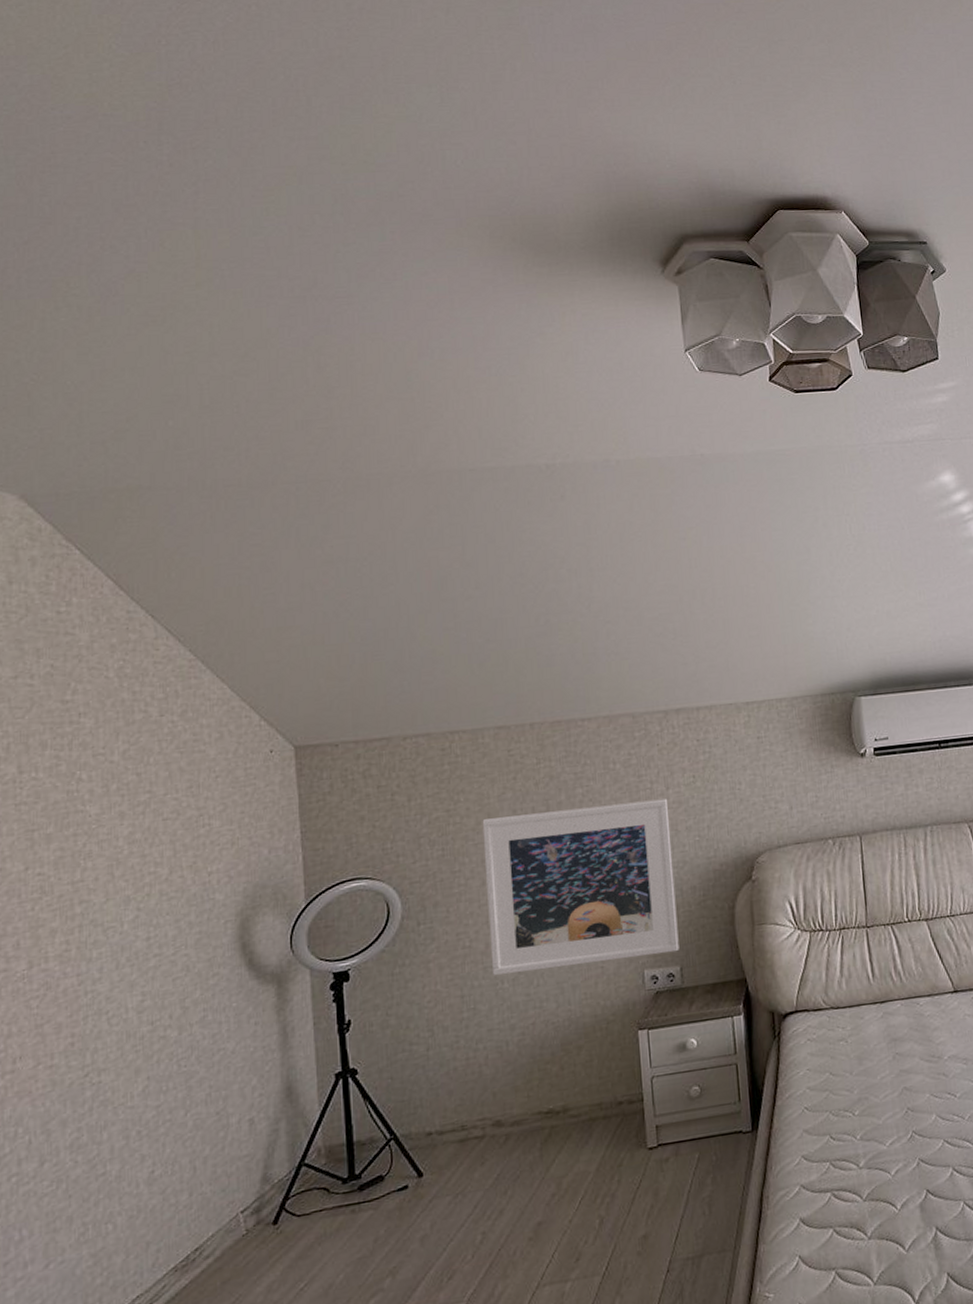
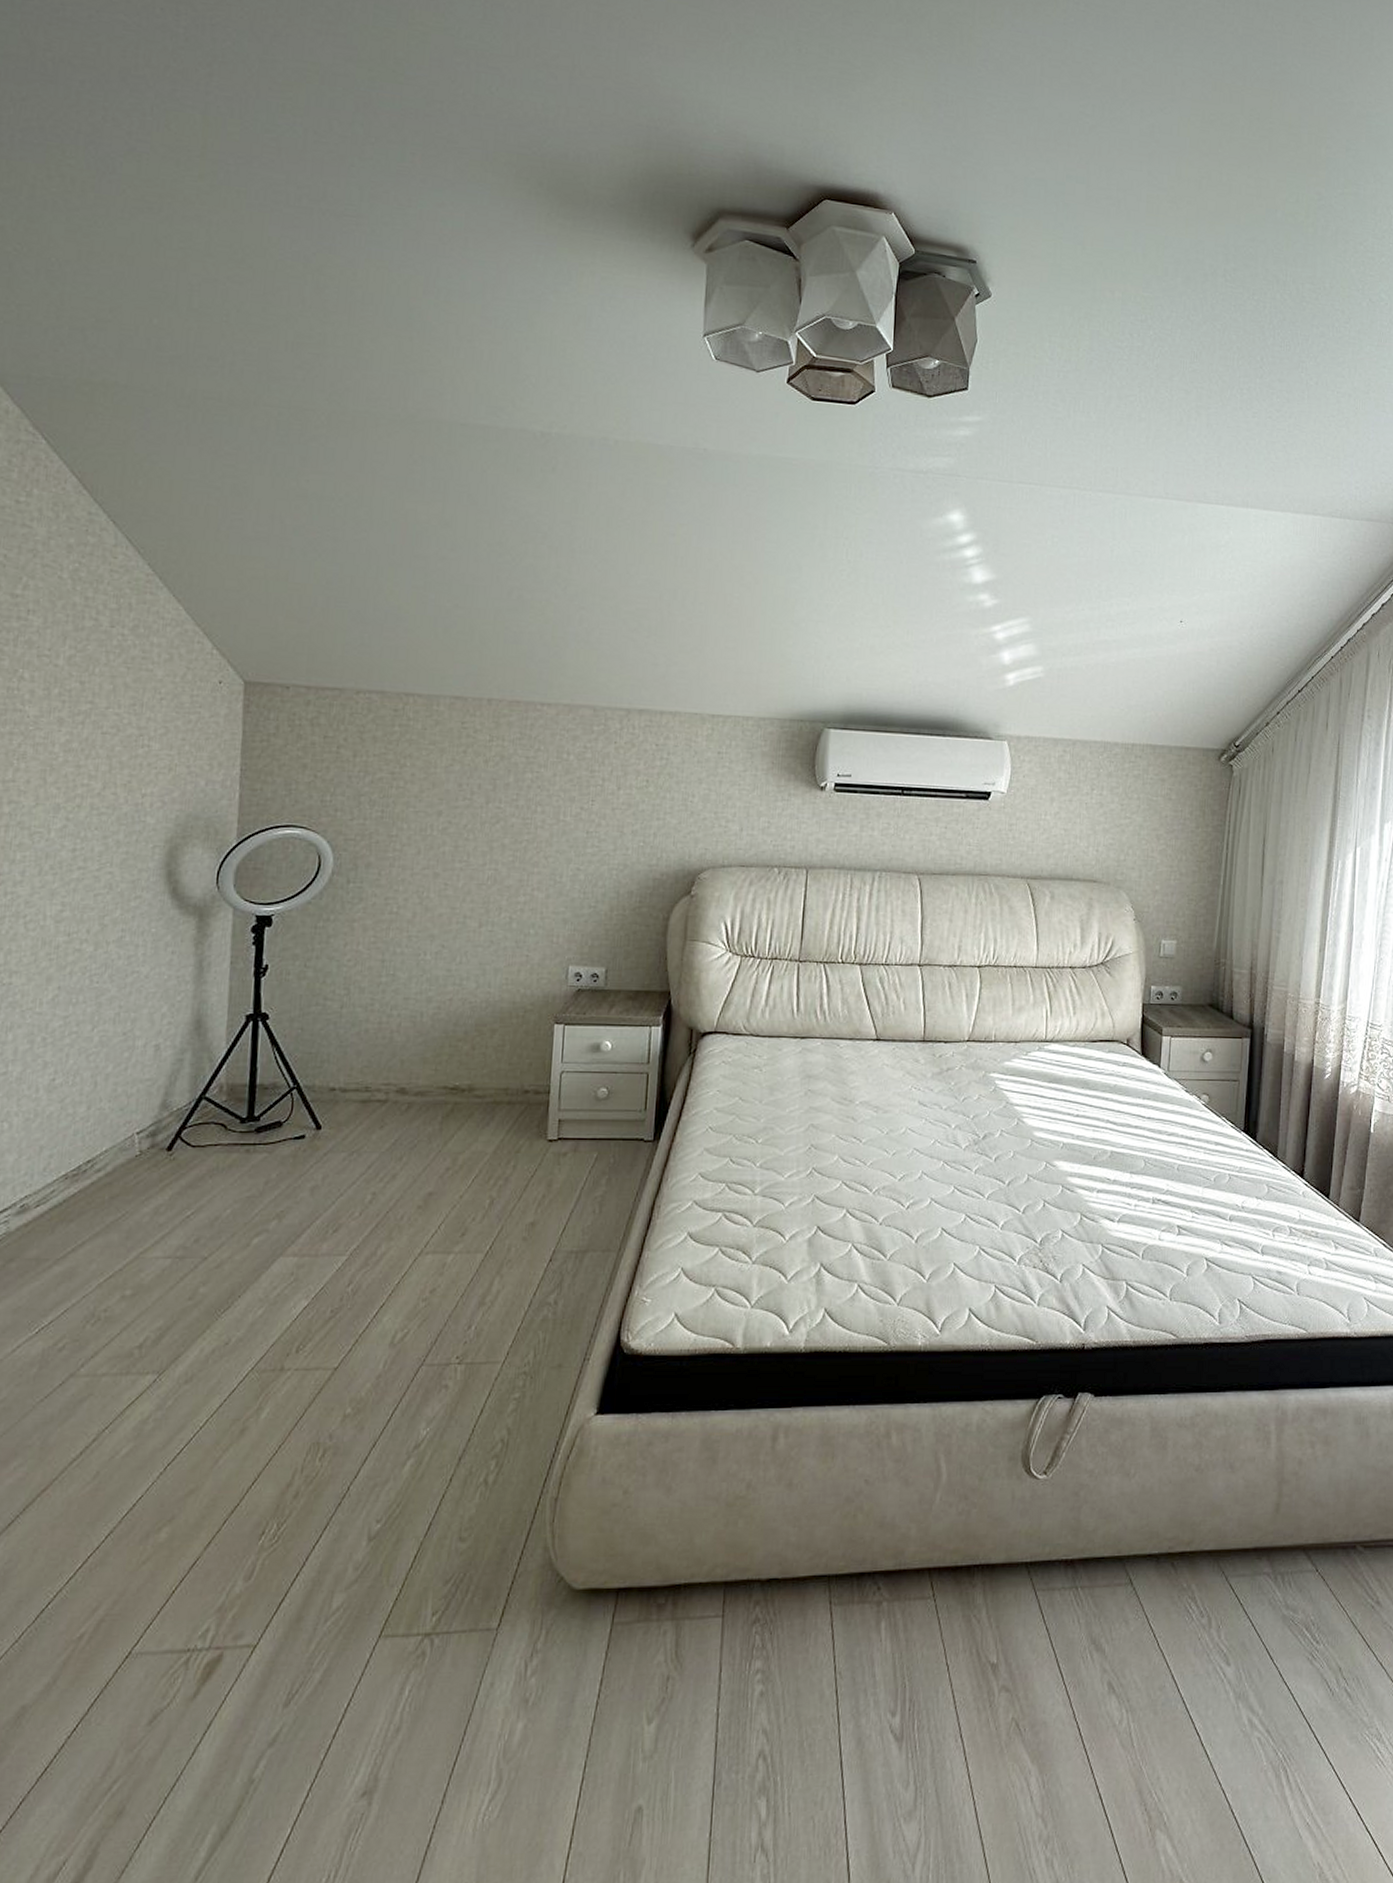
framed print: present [482,798,679,976] -> none [416,788,616,953]

